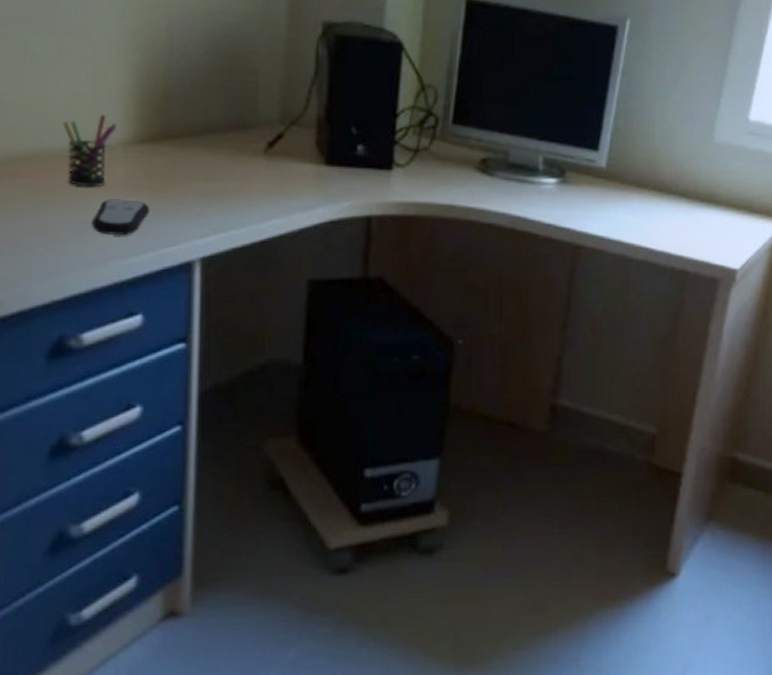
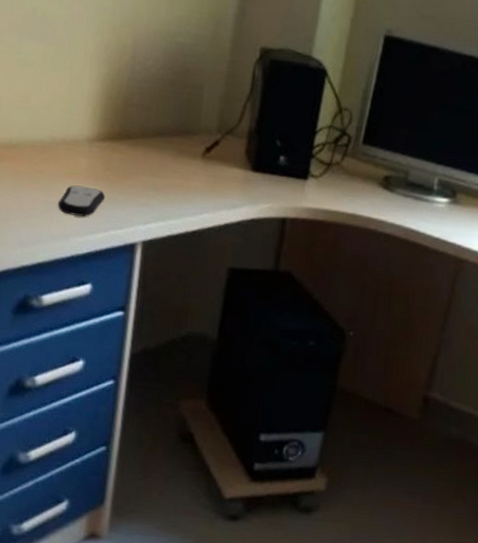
pen holder: present [63,113,117,187] -> none [42,113,85,174]

